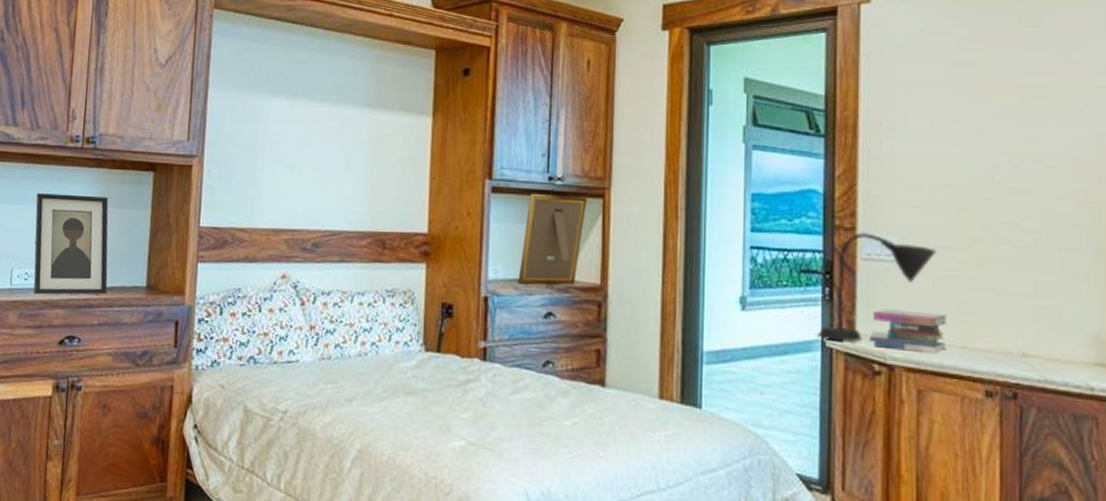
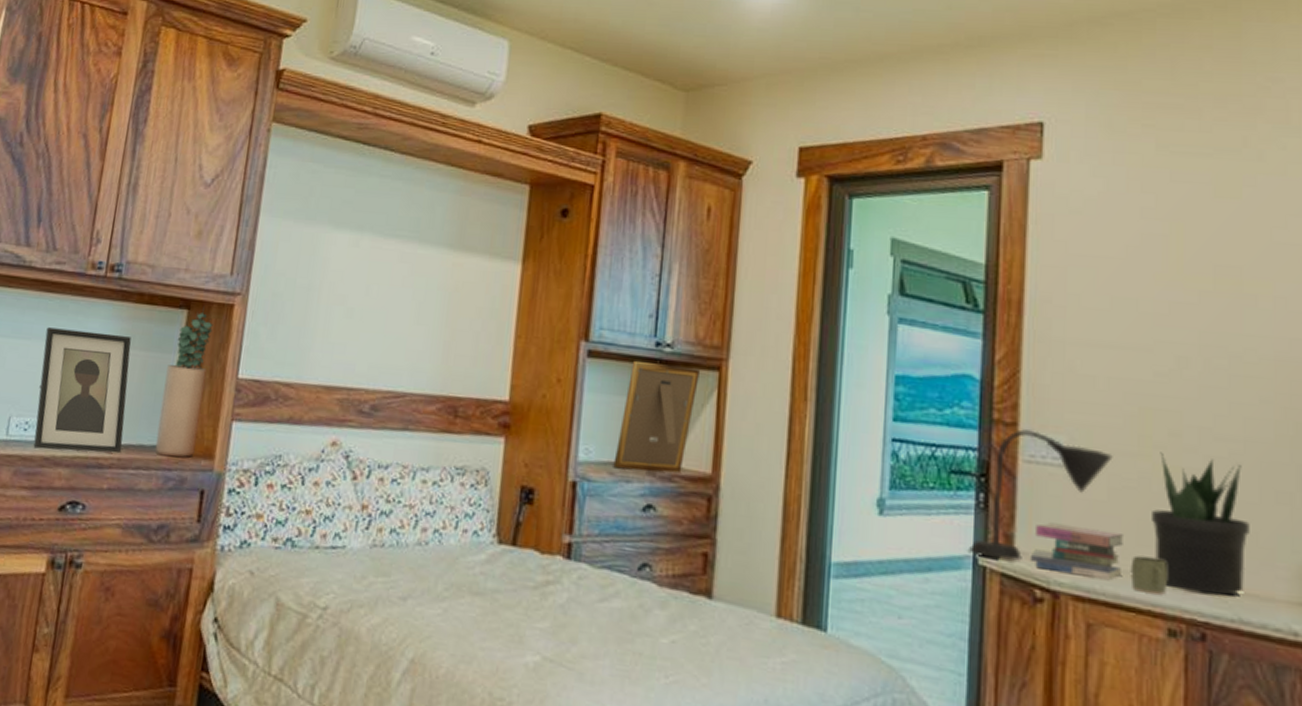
vase: none [134,167,176,296] -> present [154,305,213,458]
mug: none [953,332,985,363] -> present [1130,555,1168,595]
planter: none [970,245,1052,362] -> present [1152,452,1250,596]

